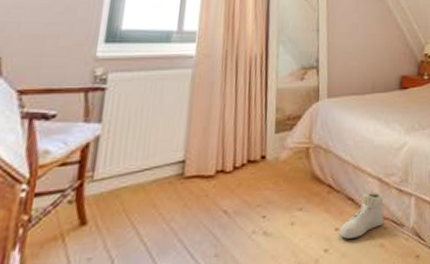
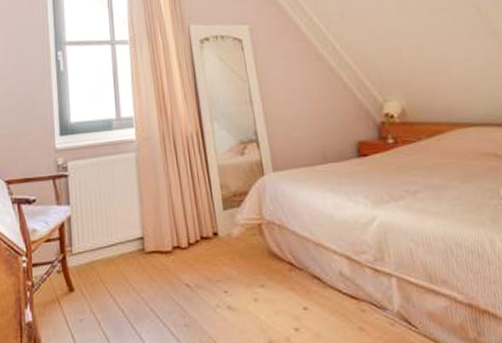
sneaker: present [340,192,384,239] -> none [309,271,360,319]

